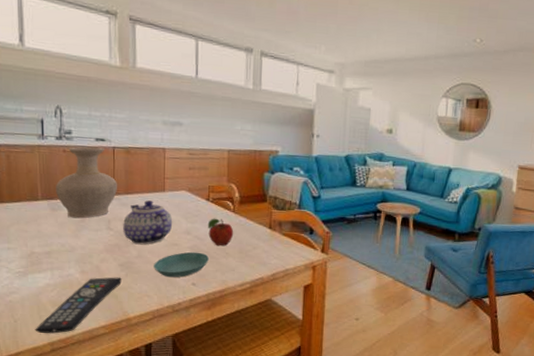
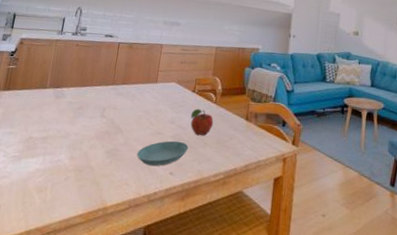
remote control: present [35,277,122,334] -> none [15,164,106,221]
vase: present [56,146,118,219] -> none [62,41,118,106]
teapot: present [123,200,173,245] -> none [114,91,161,133]

